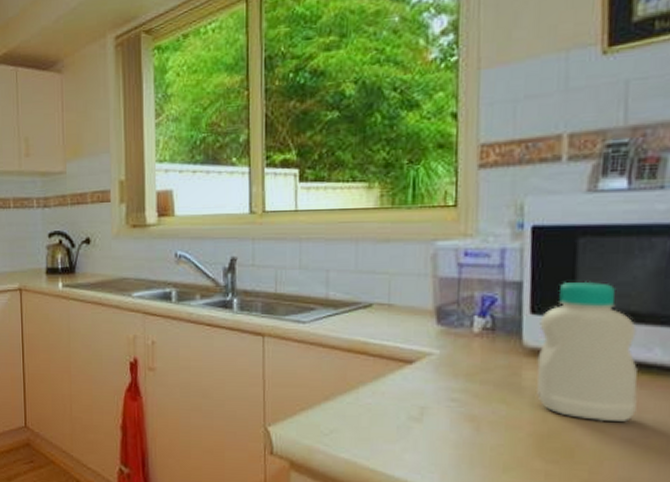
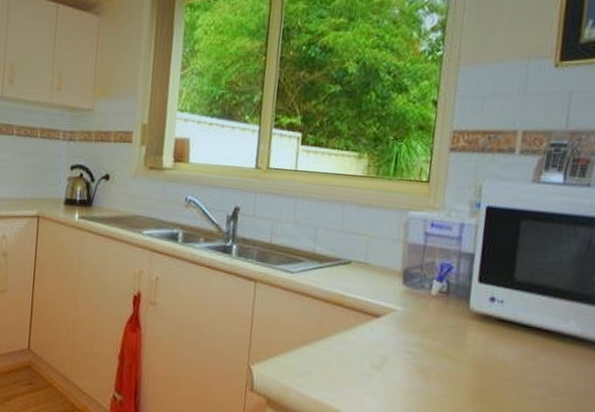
bottle: present [535,281,638,422] -> none [476,257,559,382]

